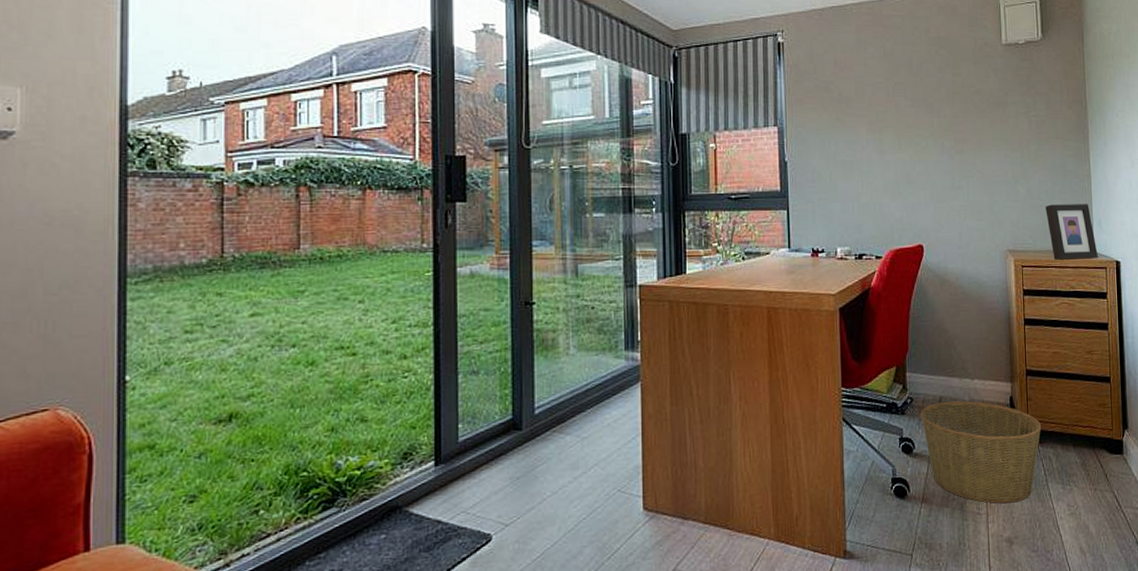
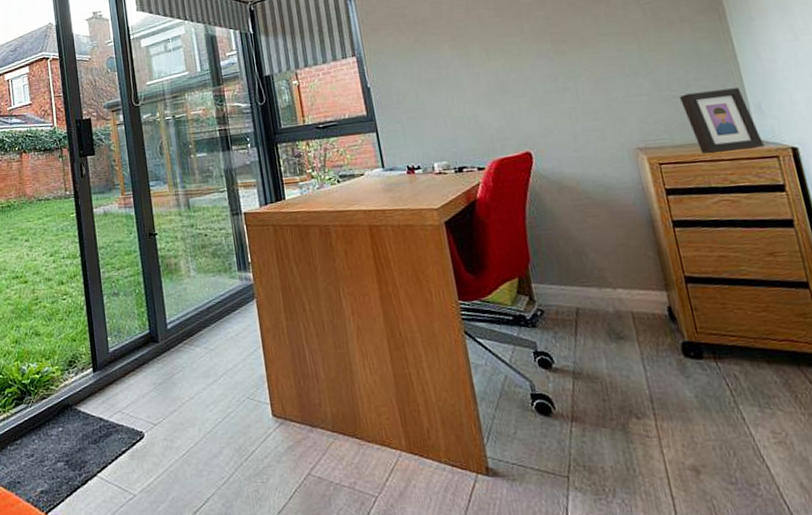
basket: present [920,401,1042,504] -> none [555,312,718,427]

